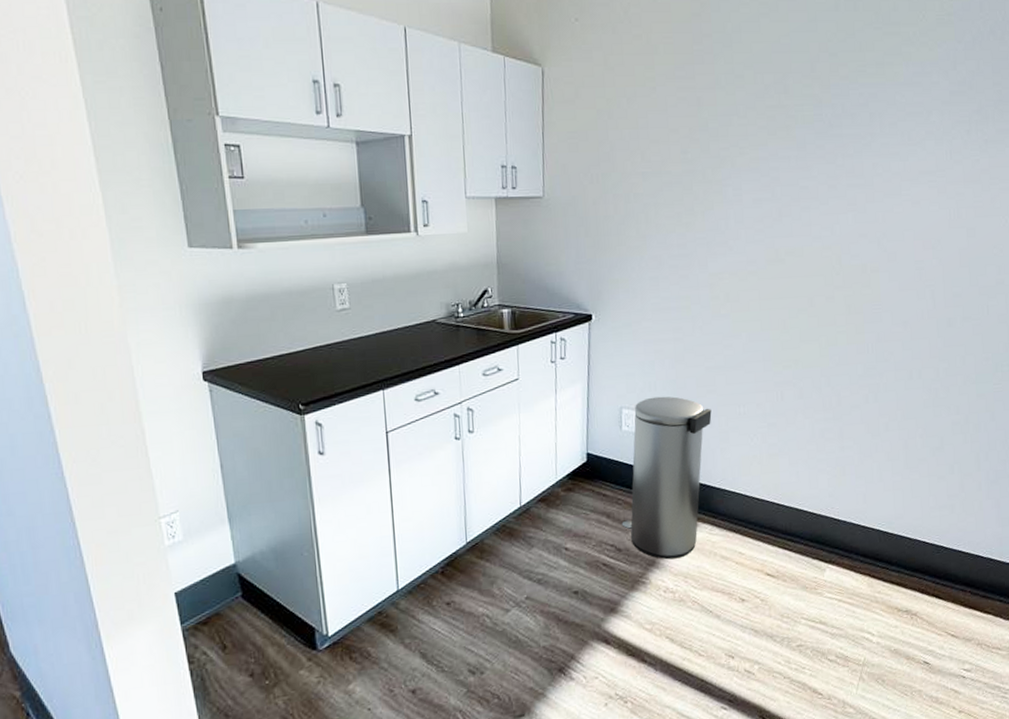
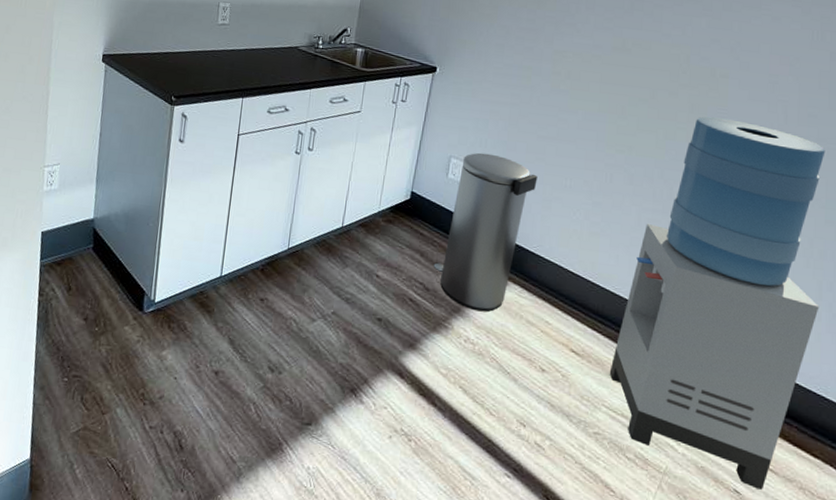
water cooler: none [804,313,979,656] -> present [609,116,826,490]

